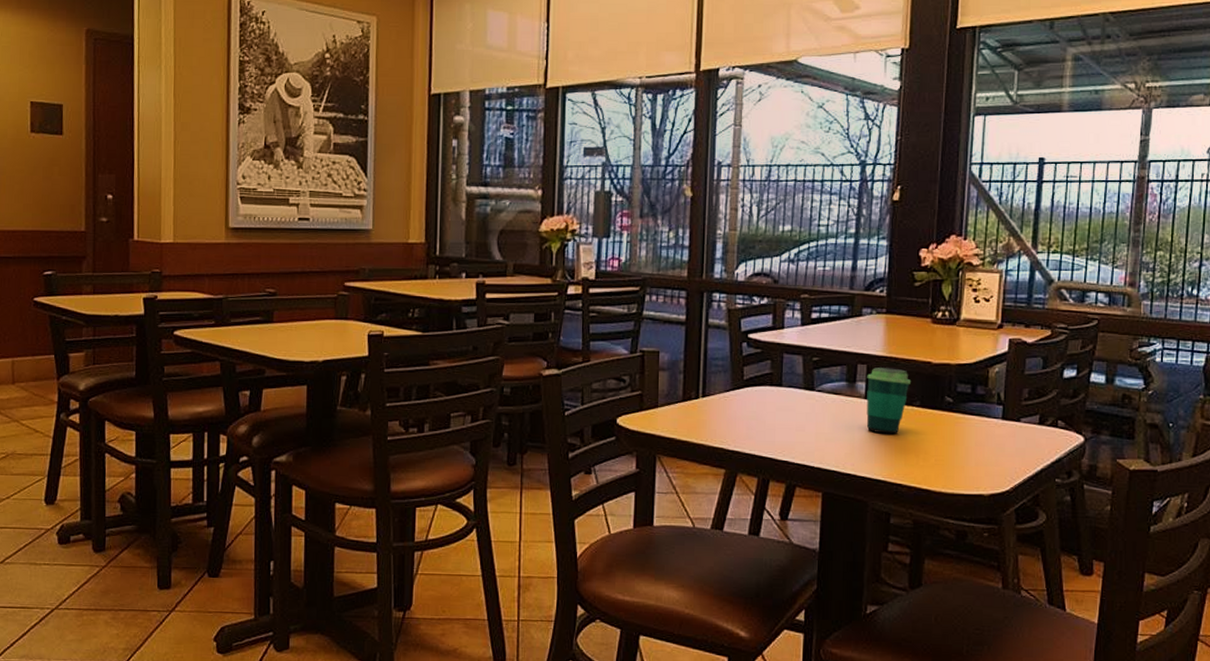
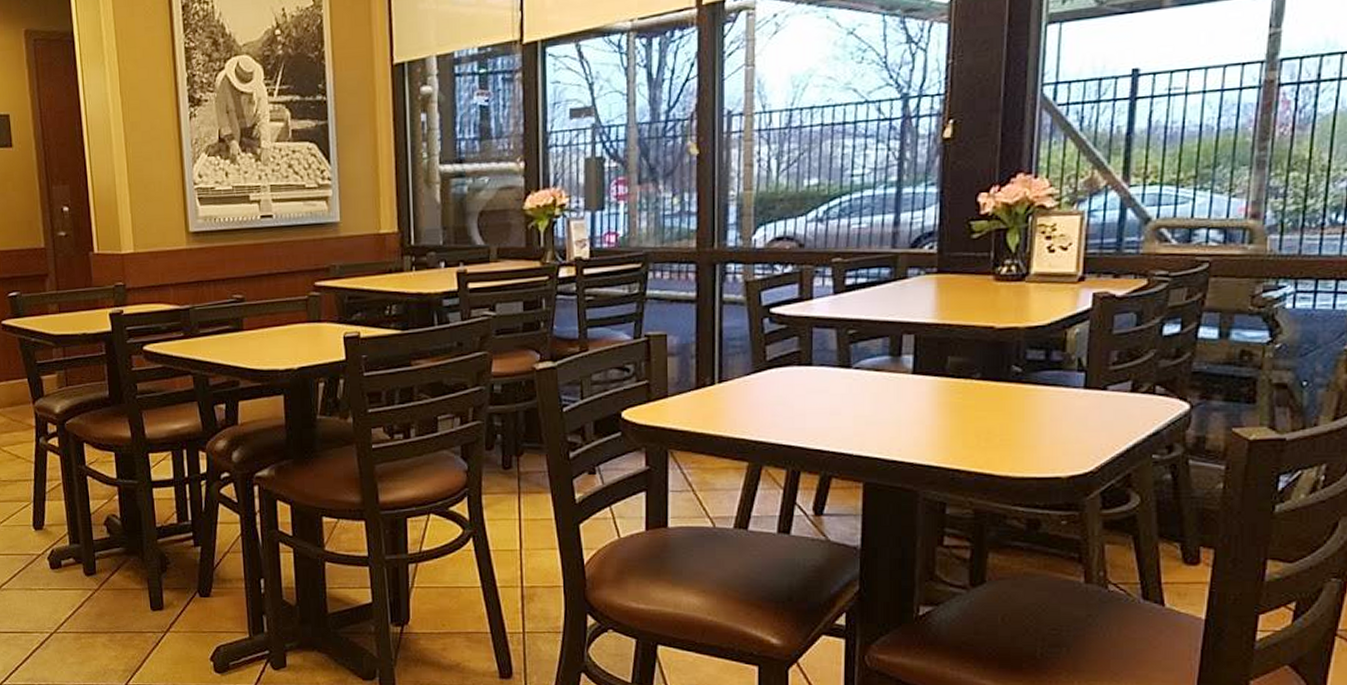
cup: present [866,367,912,434] -> none [915,336,970,413]

